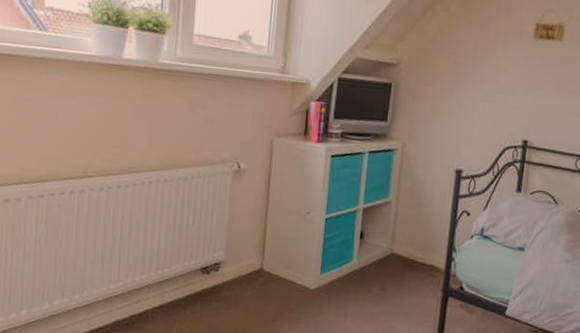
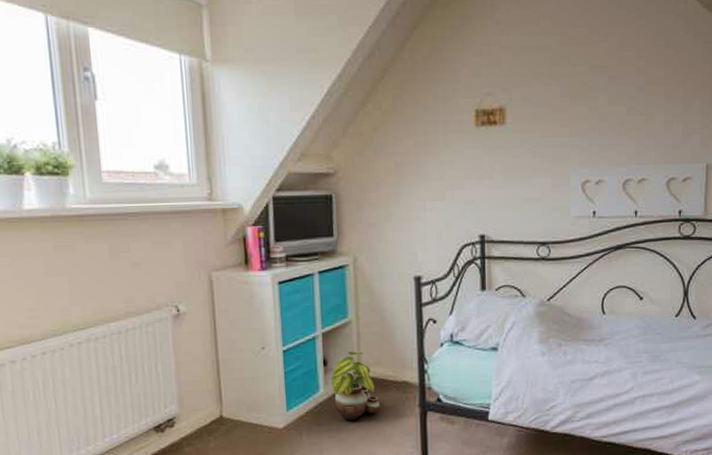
potted plant: none [364,228,407,293] -> present [331,351,381,421]

